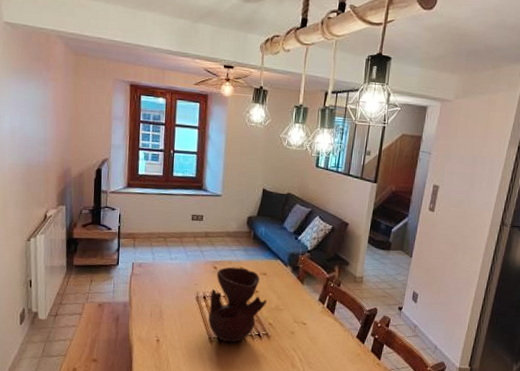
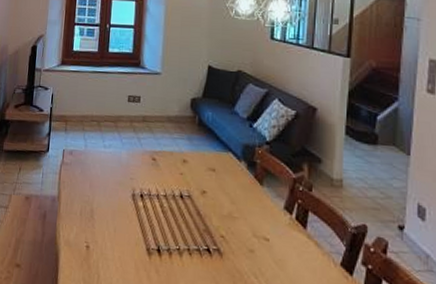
vase: present [208,267,267,343] -> none [146,159,218,258]

